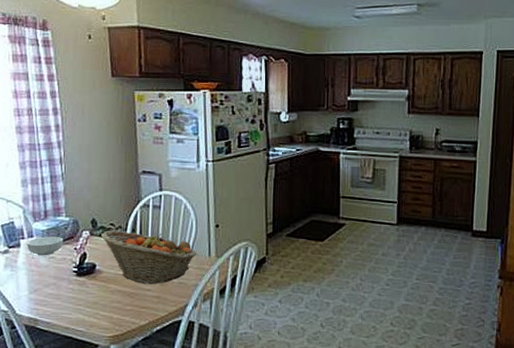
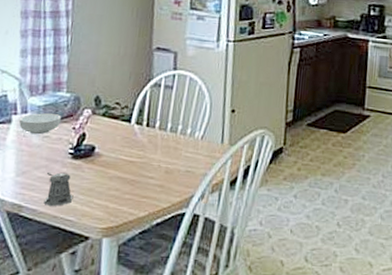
pepper shaker: none [55,289,81,320] -> present [44,172,74,207]
fruit basket: present [101,230,197,285] -> none [104,110,209,172]

